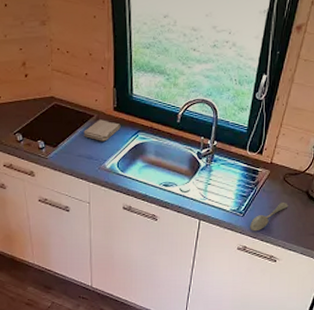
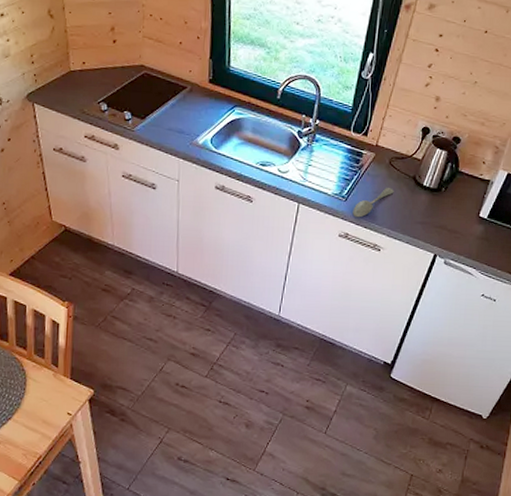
washcloth: present [84,119,121,142] -> none [175,91,216,115]

